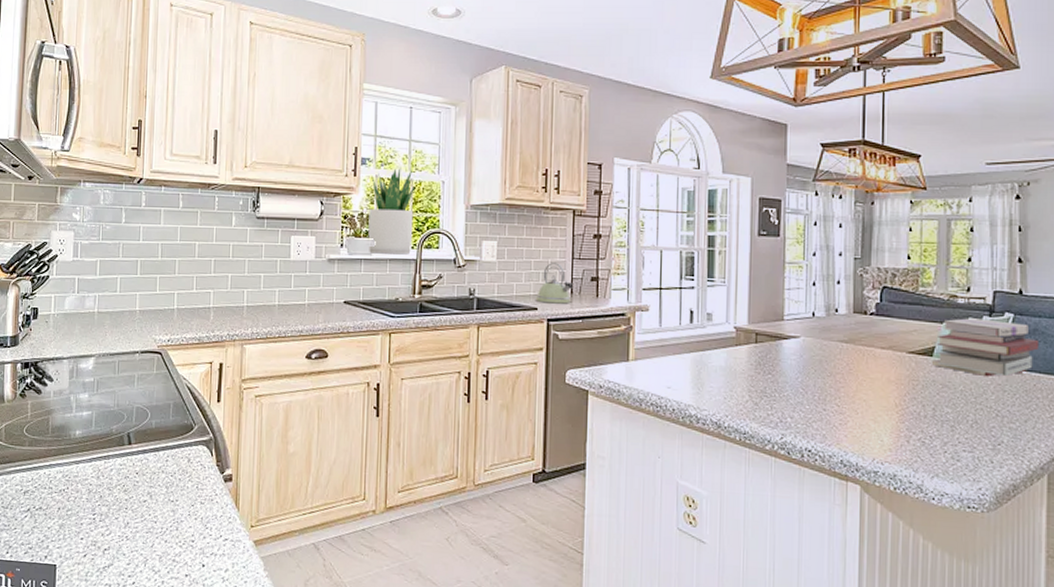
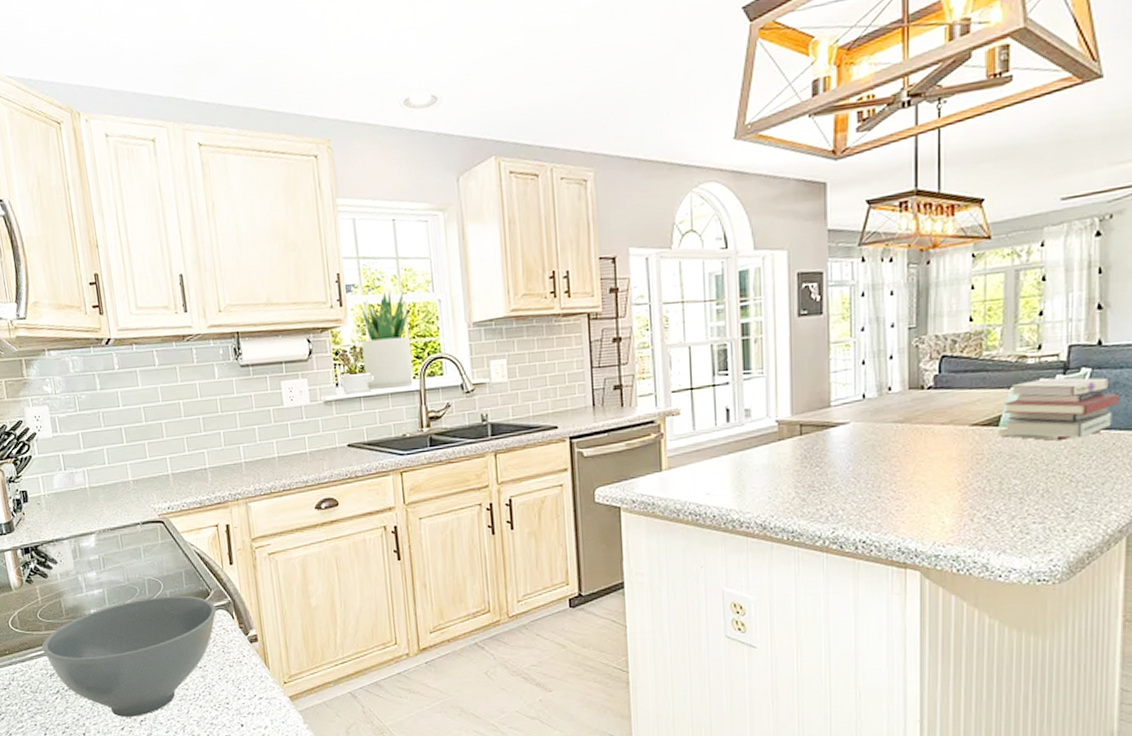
bowl: none [21,425,198,545] -> present [41,595,217,717]
kettle: present [535,263,573,304] -> none [554,374,594,421]

